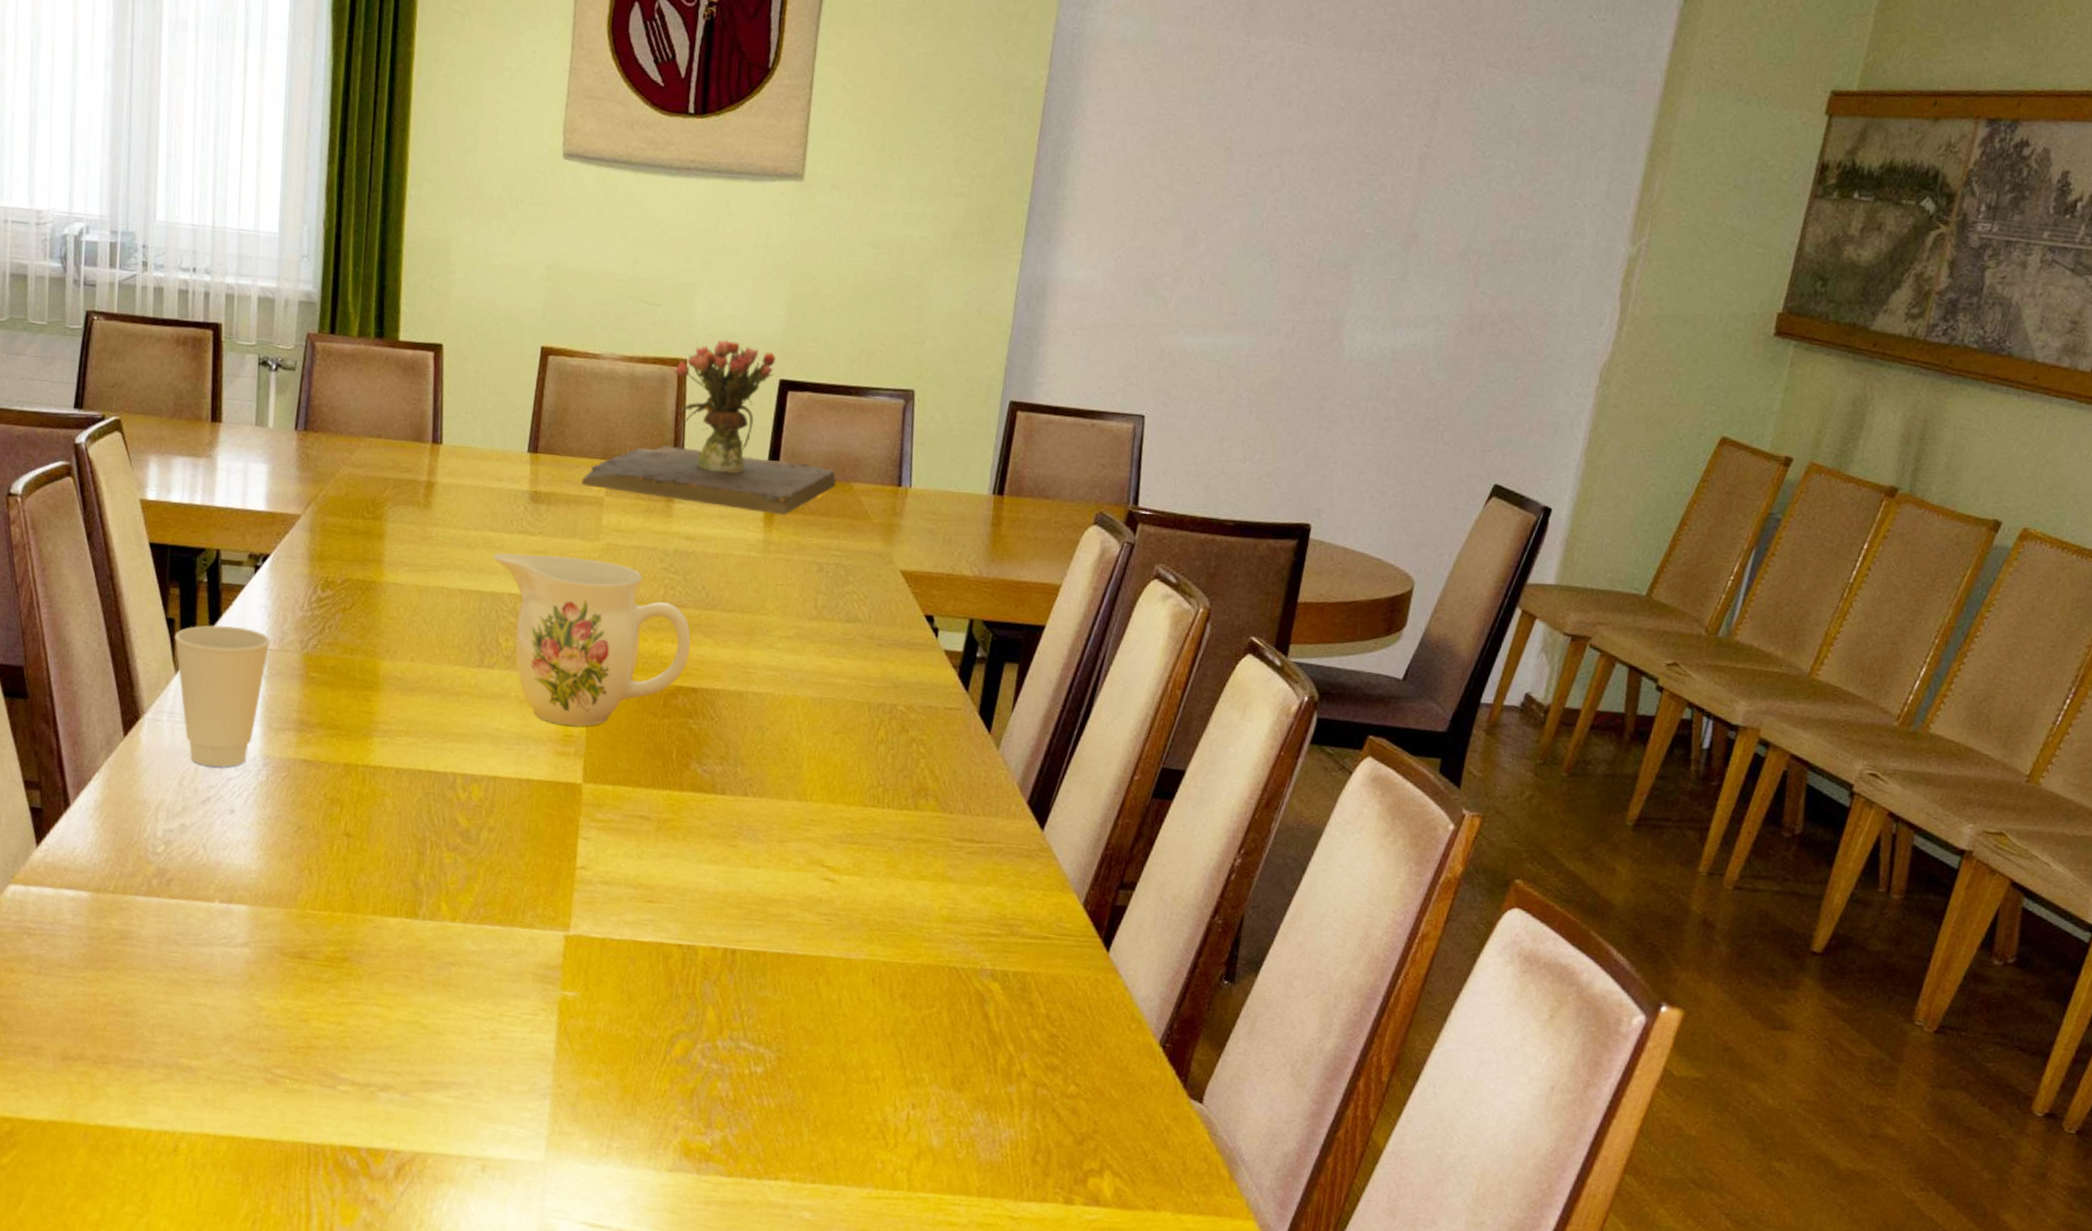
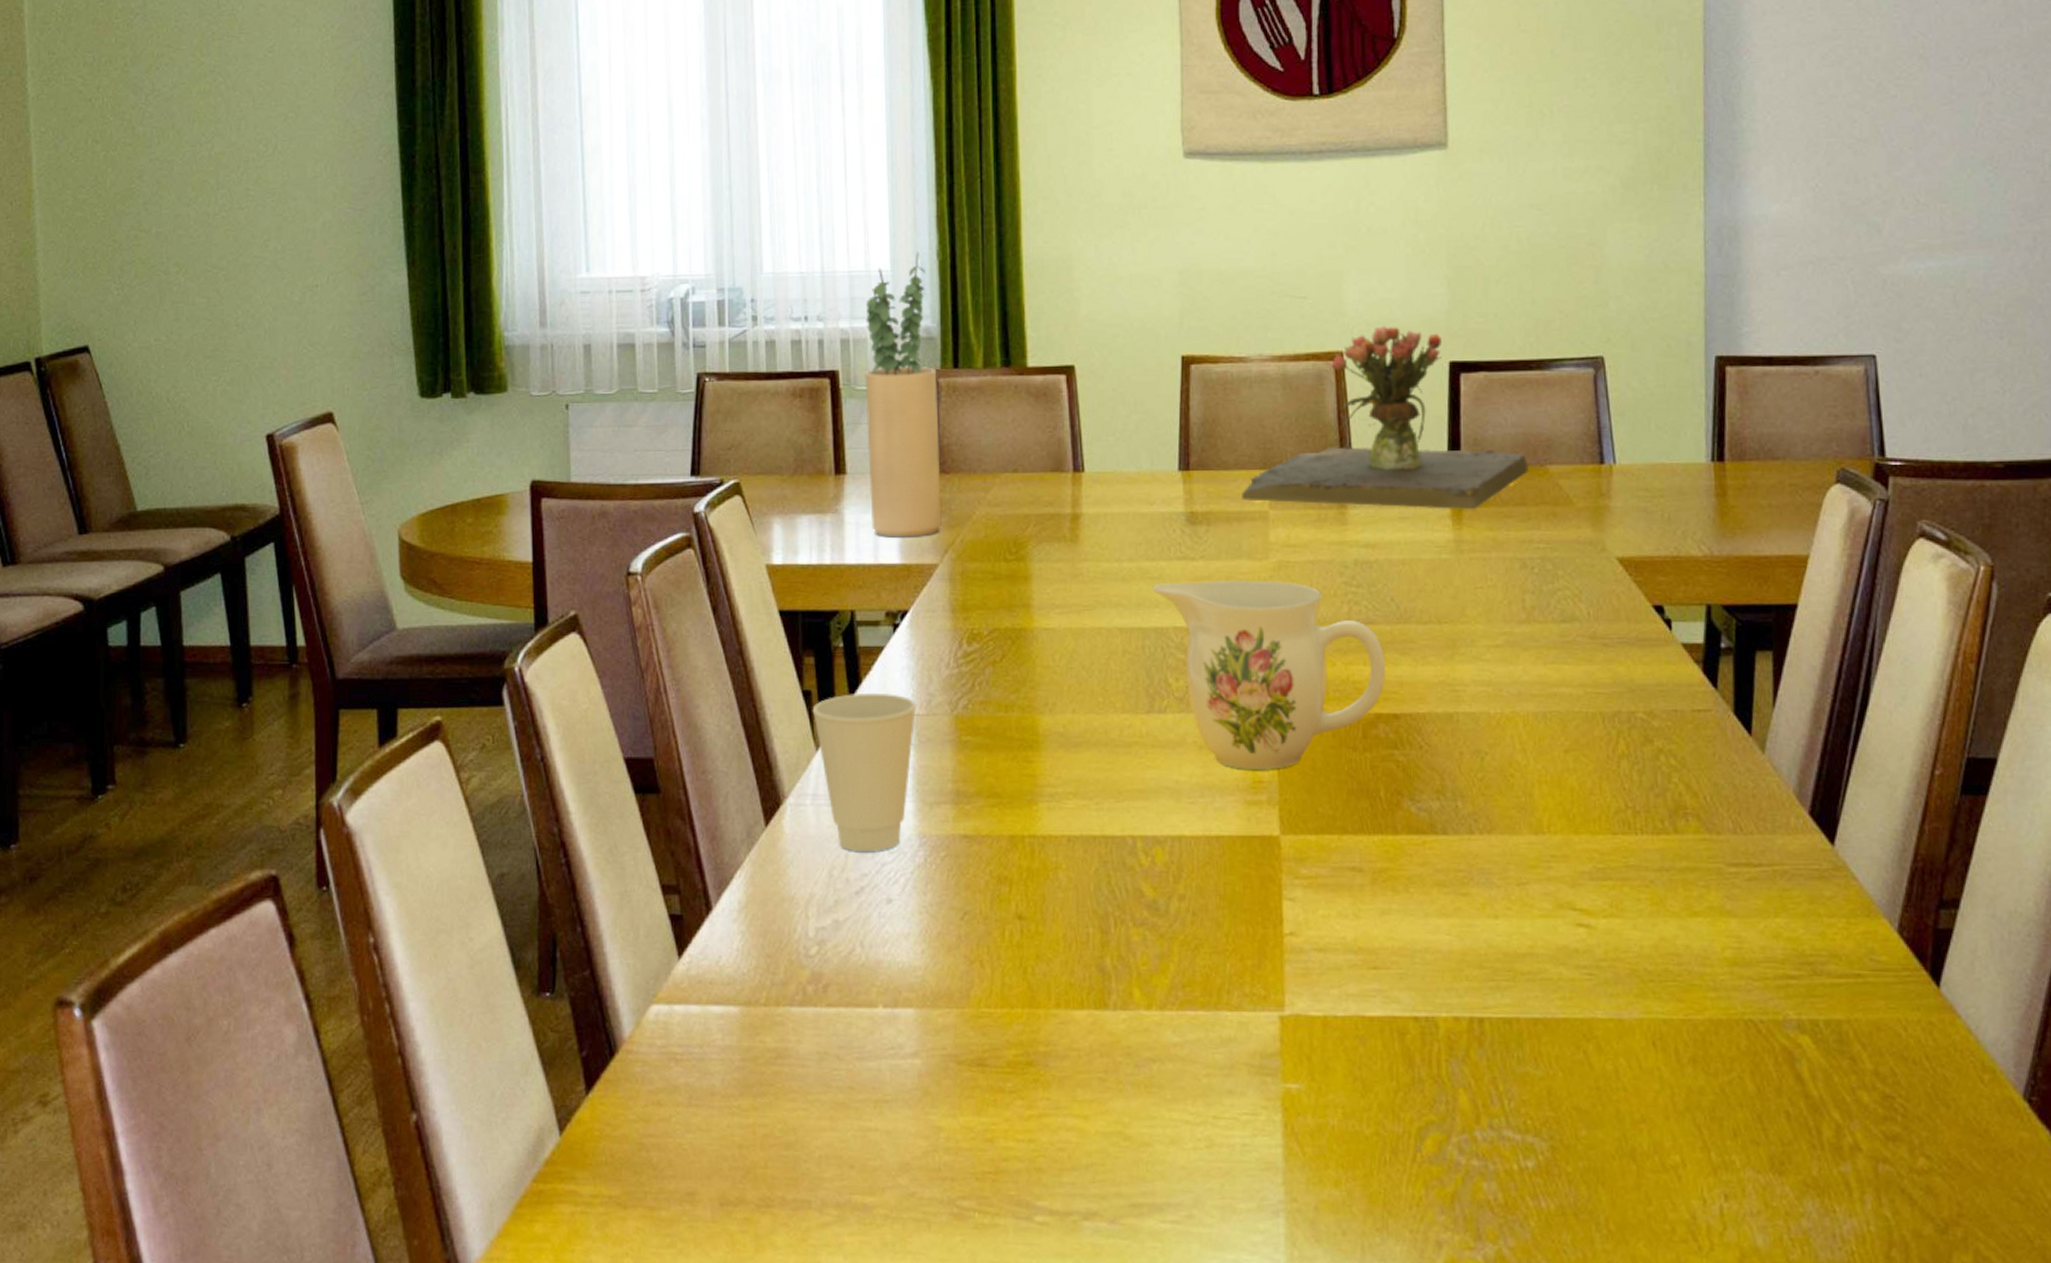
vase: none [242,218,315,488] -> present [865,252,942,537]

